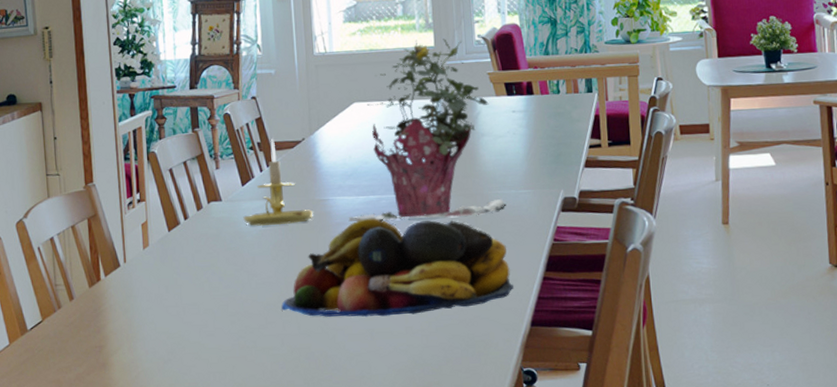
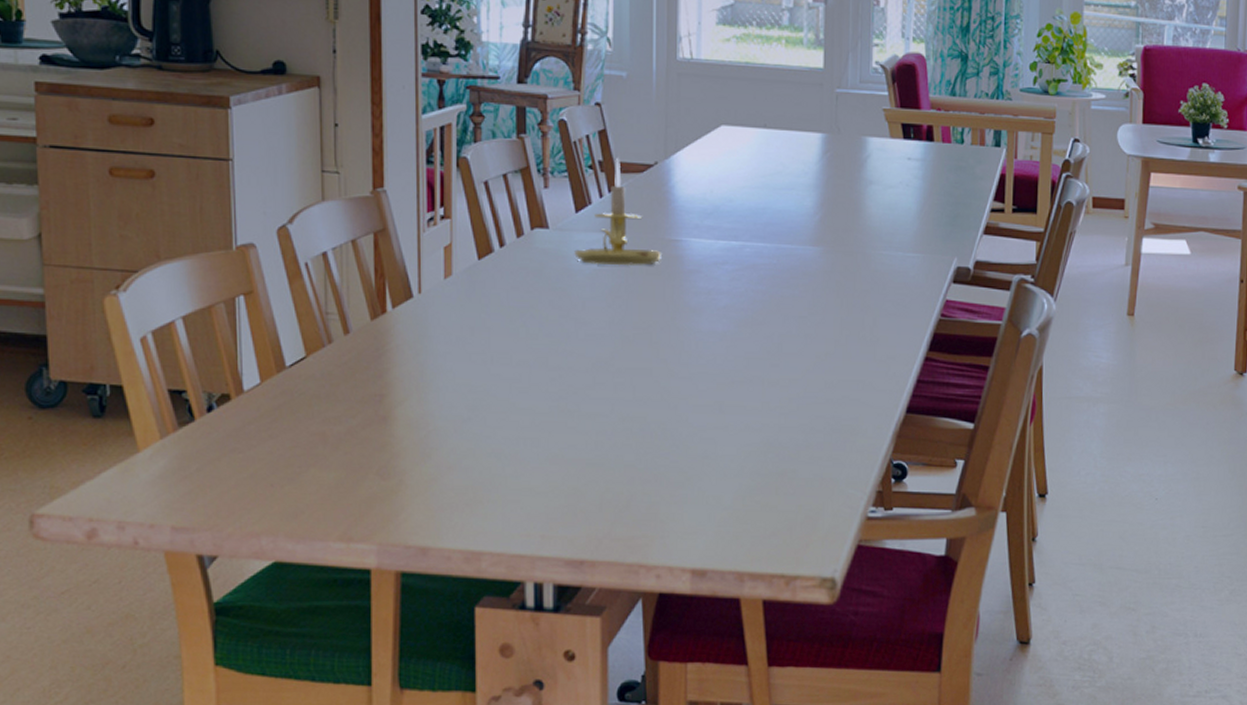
fruit bowl: present [281,218,513,318] -> none [614,268,890,388]
potted flower: present [348,39,507,222] -> none [703,57,891,277]

